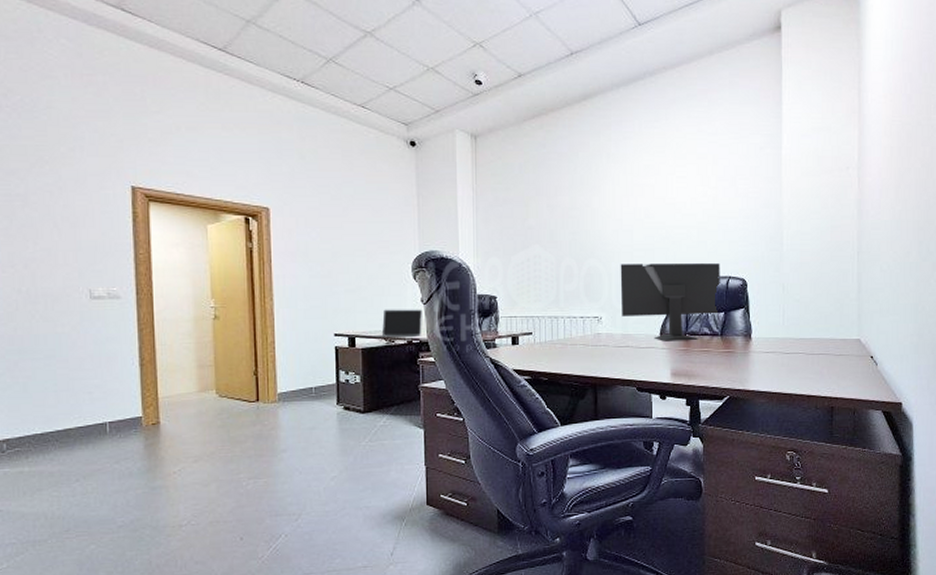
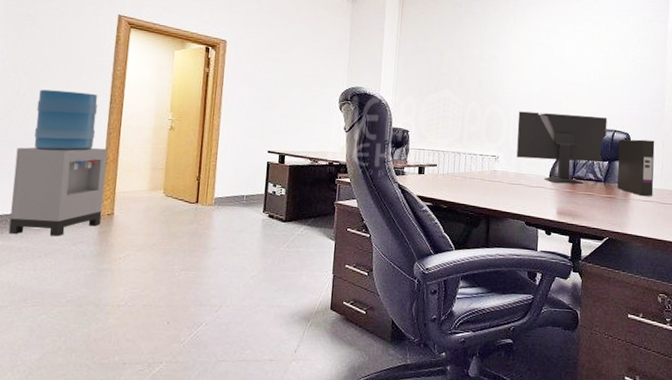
water cooler: none [29,284,146,458] -> present [8,89,108,237]
laptop: present [371,309,422,339] -> none [298,133,344,160]
binder: none [734,284,775,347] -> present [617,139,655,196]

